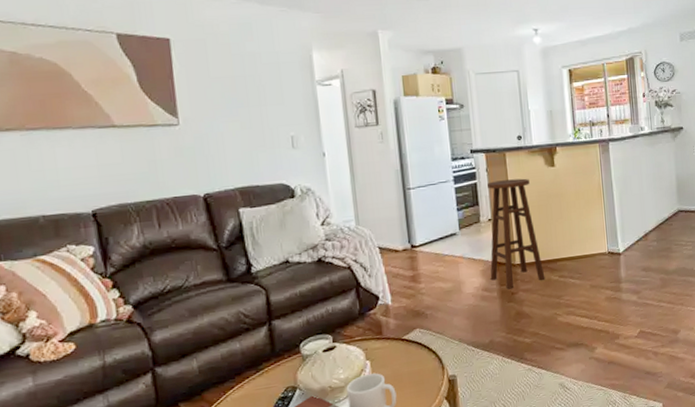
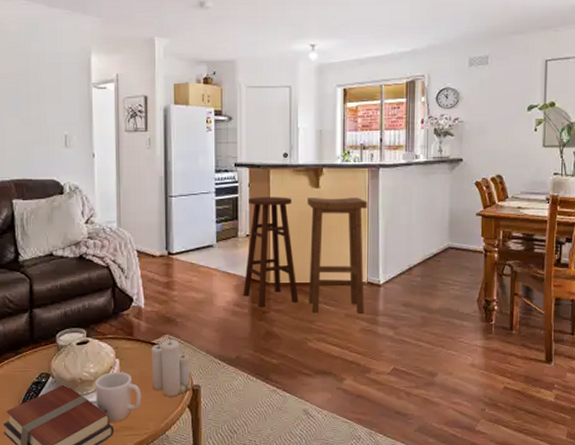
candle: none [402,331,447,392] -> present [151,337,191,397]
bar stool: none [544,172,608,288] -> present [307,197,368,313]

